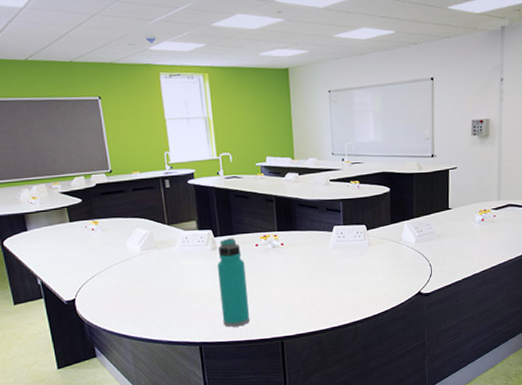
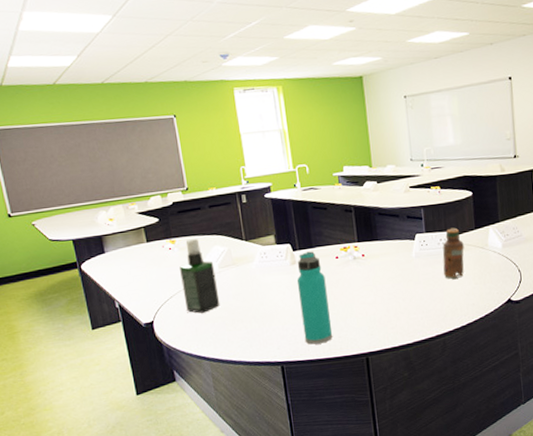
spray bottle: none [102,220,142,293] -> present [180,238,220,314]
drink bottle: none [358,221,379,270] -> present [442,227,464,279]

